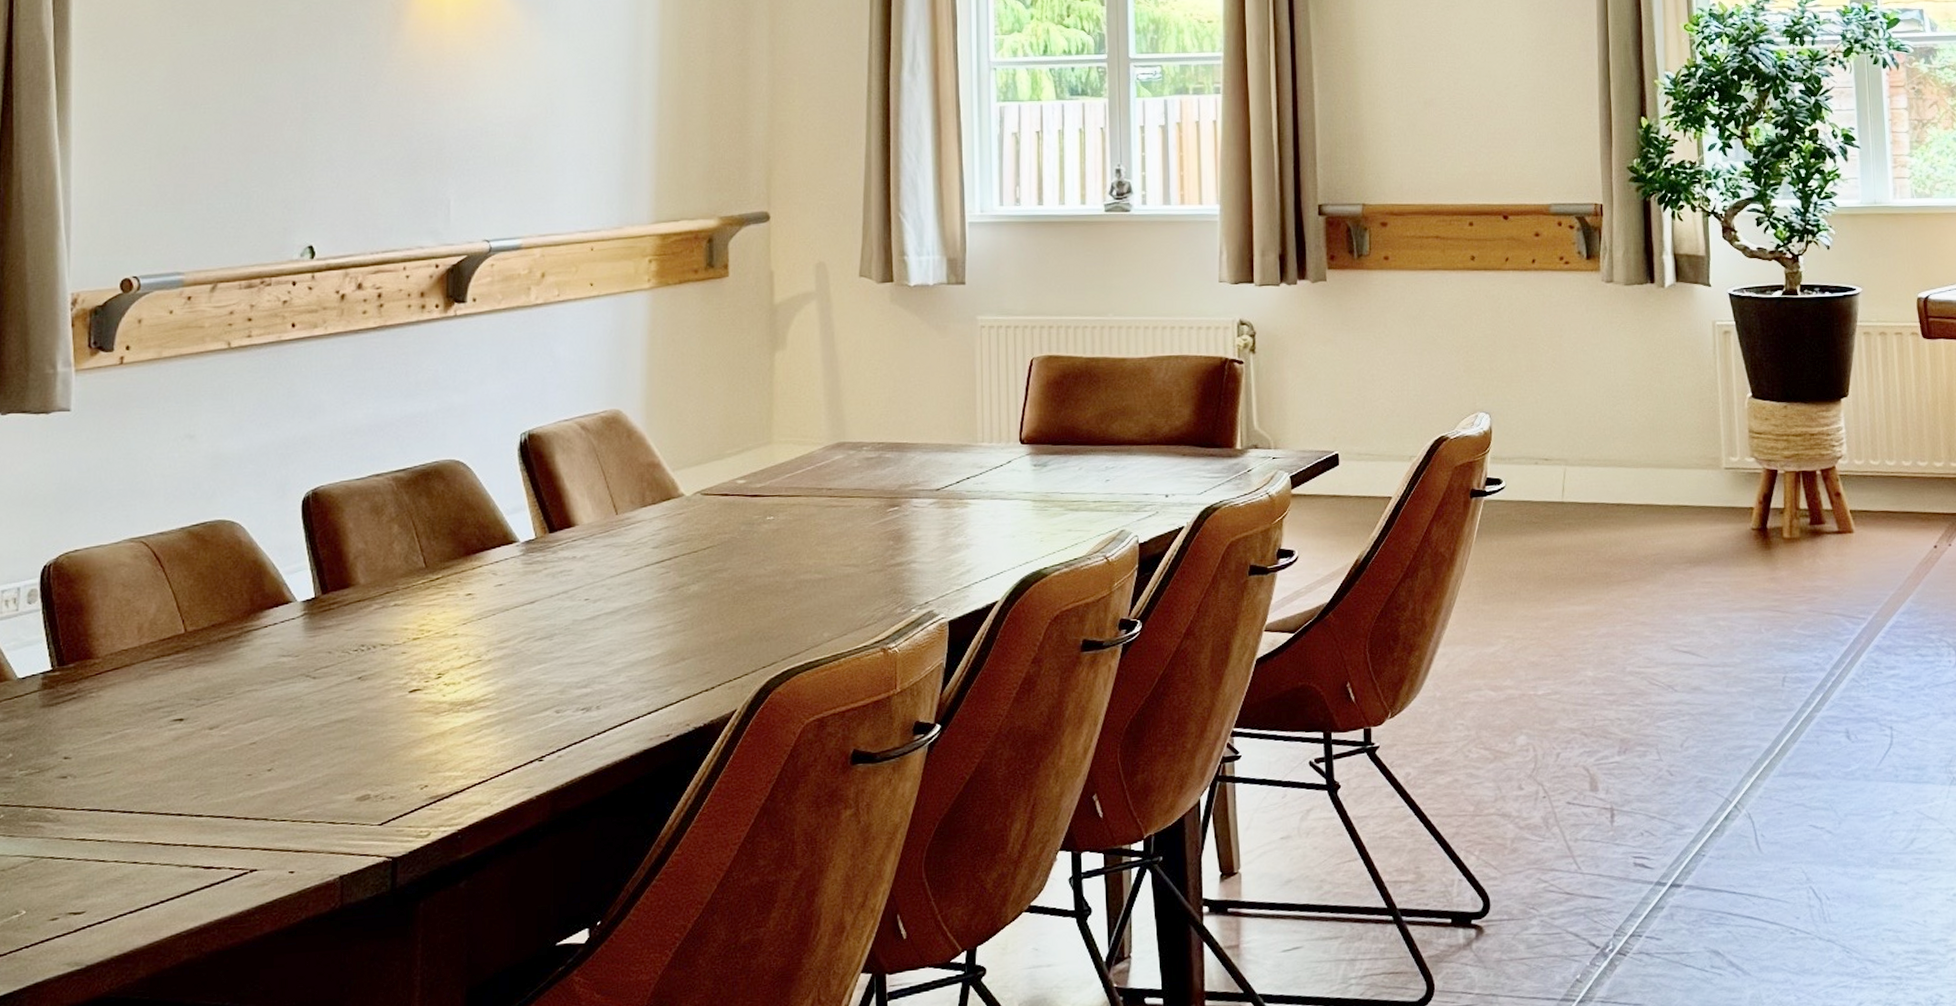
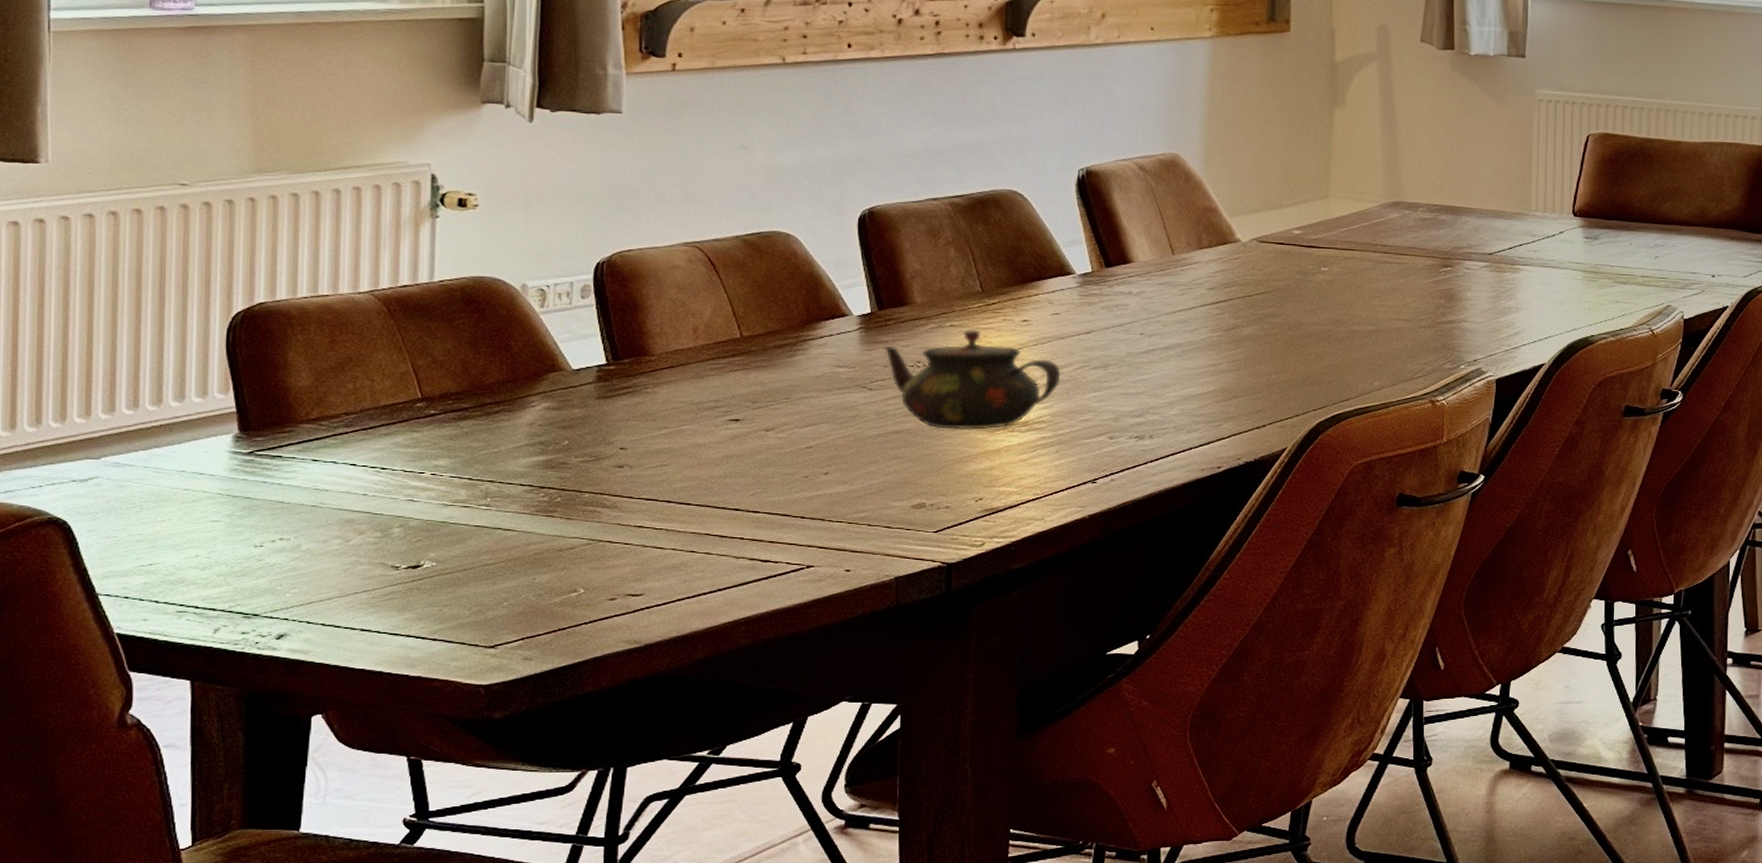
teapot: none [327,606,506,714] -> present [883,329,1061,430]

